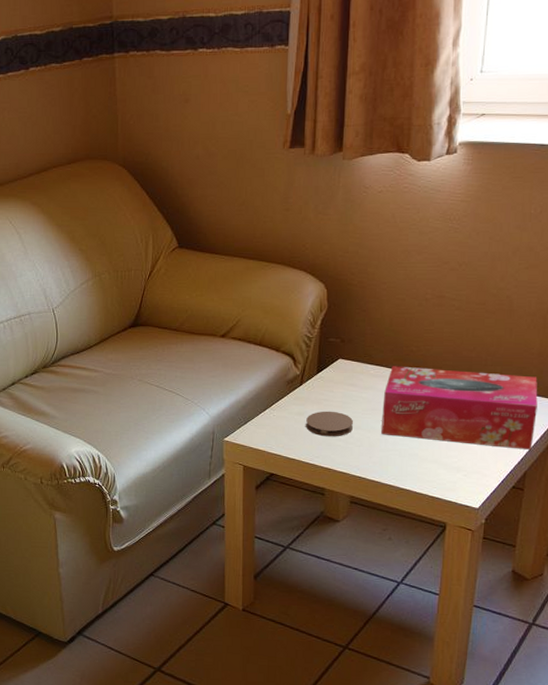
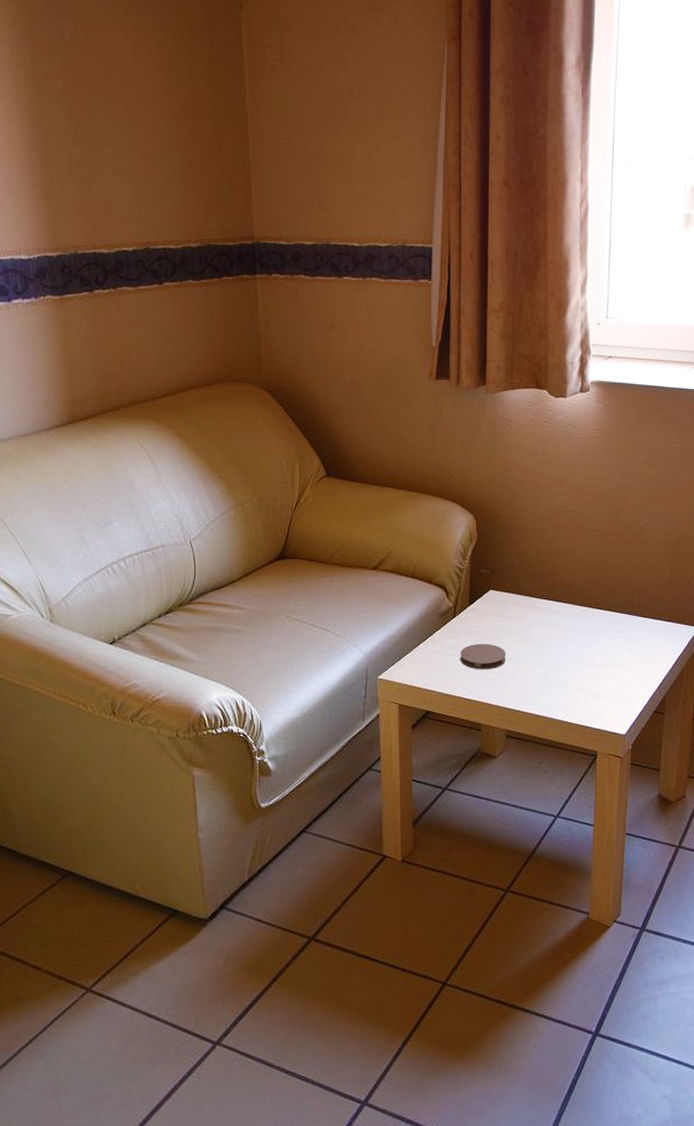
tissue box: present [381,366,538,450] -> none [533,596,671,674]

